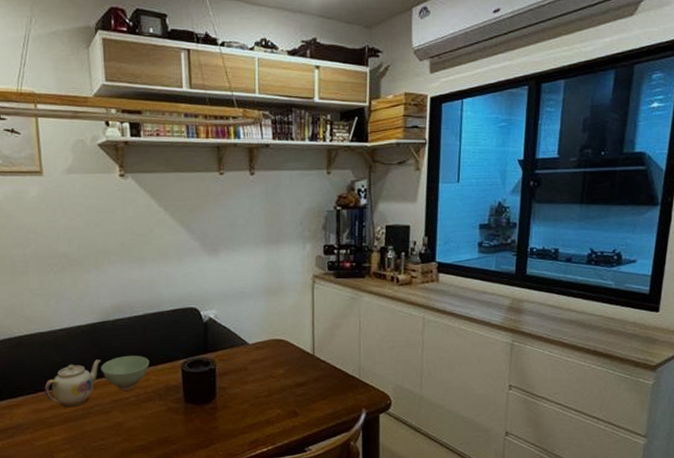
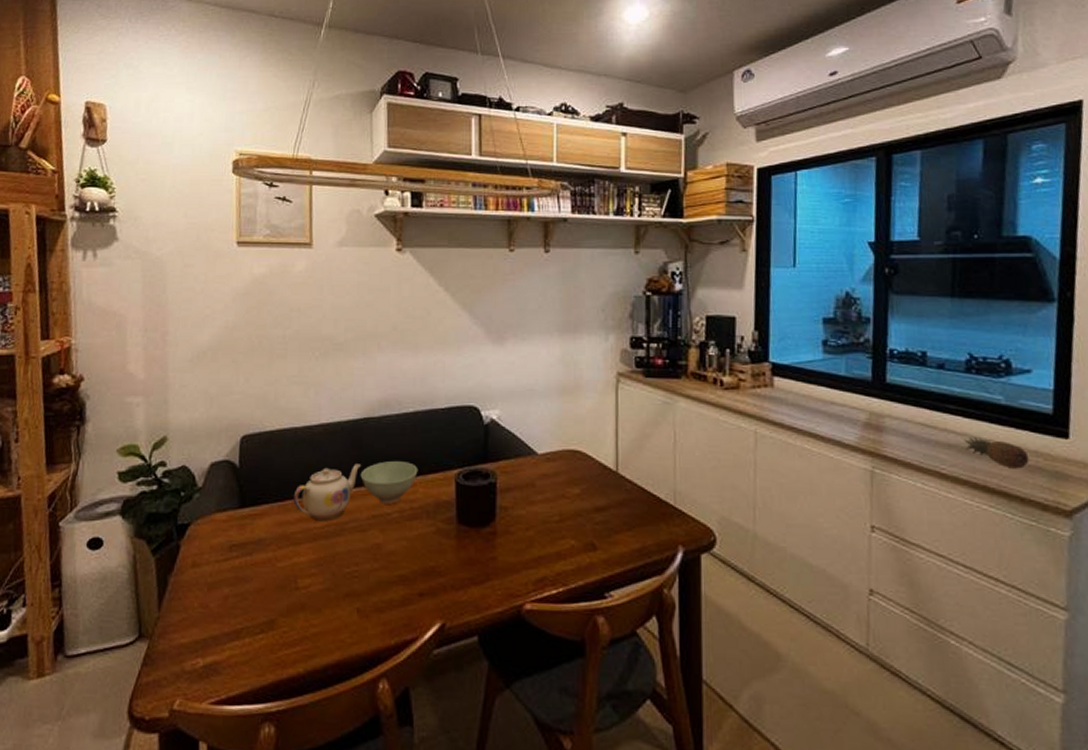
fruit: none [582,313,629,337] -> present [964,436,1029,469]

